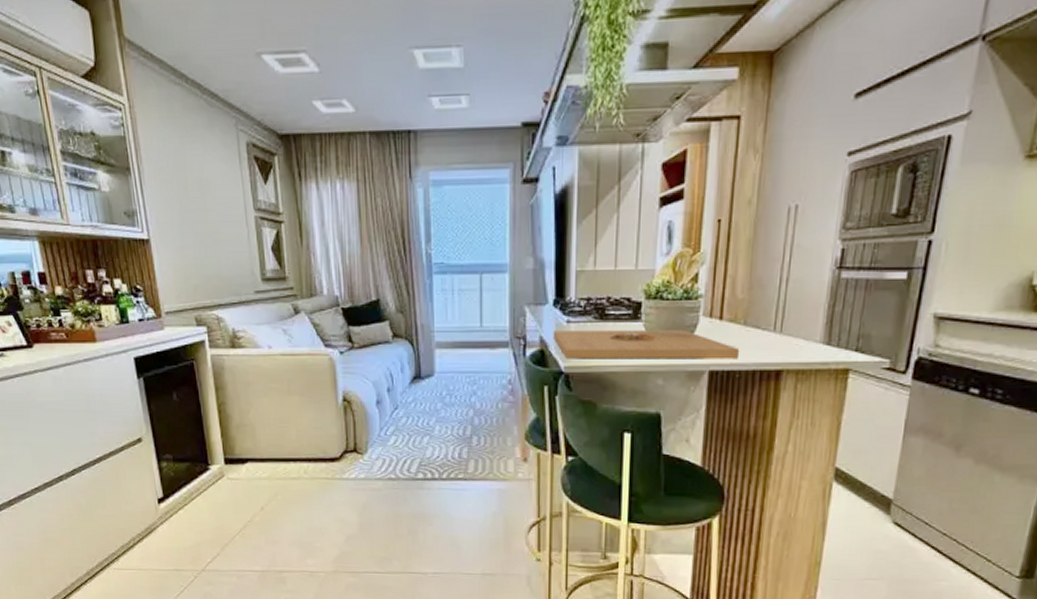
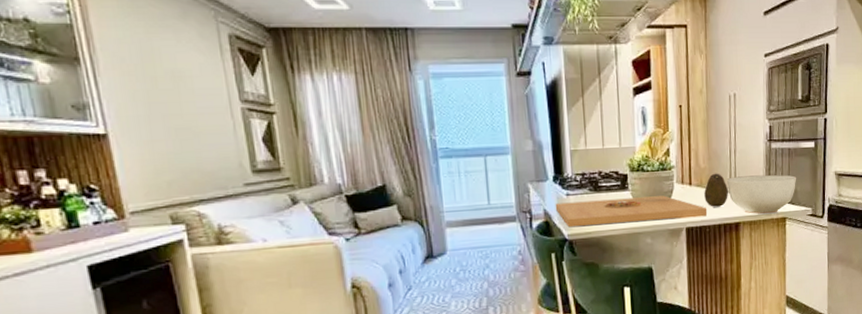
fruit: none [738,306,772,349] -> present [704,173,729,207]
bowl: none [771,312,873,363] -> present [727,174,797,214]

